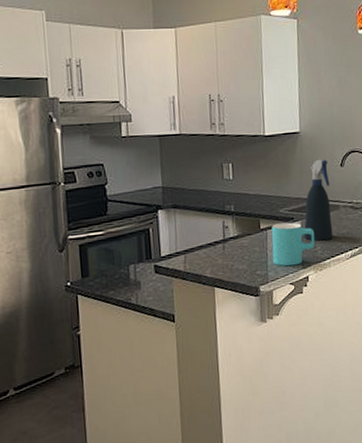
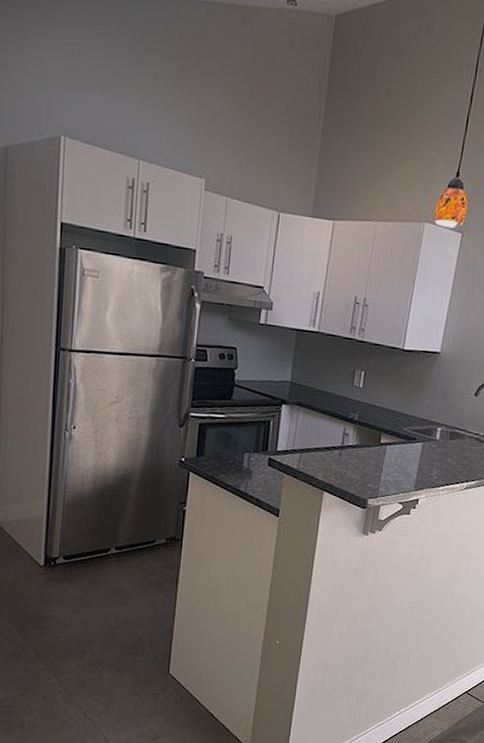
cup: present [271,222,315,267] -> none [386,440,434,486]
spray bottle: present [304,159,333,241] -> none [422,384,462,467]

